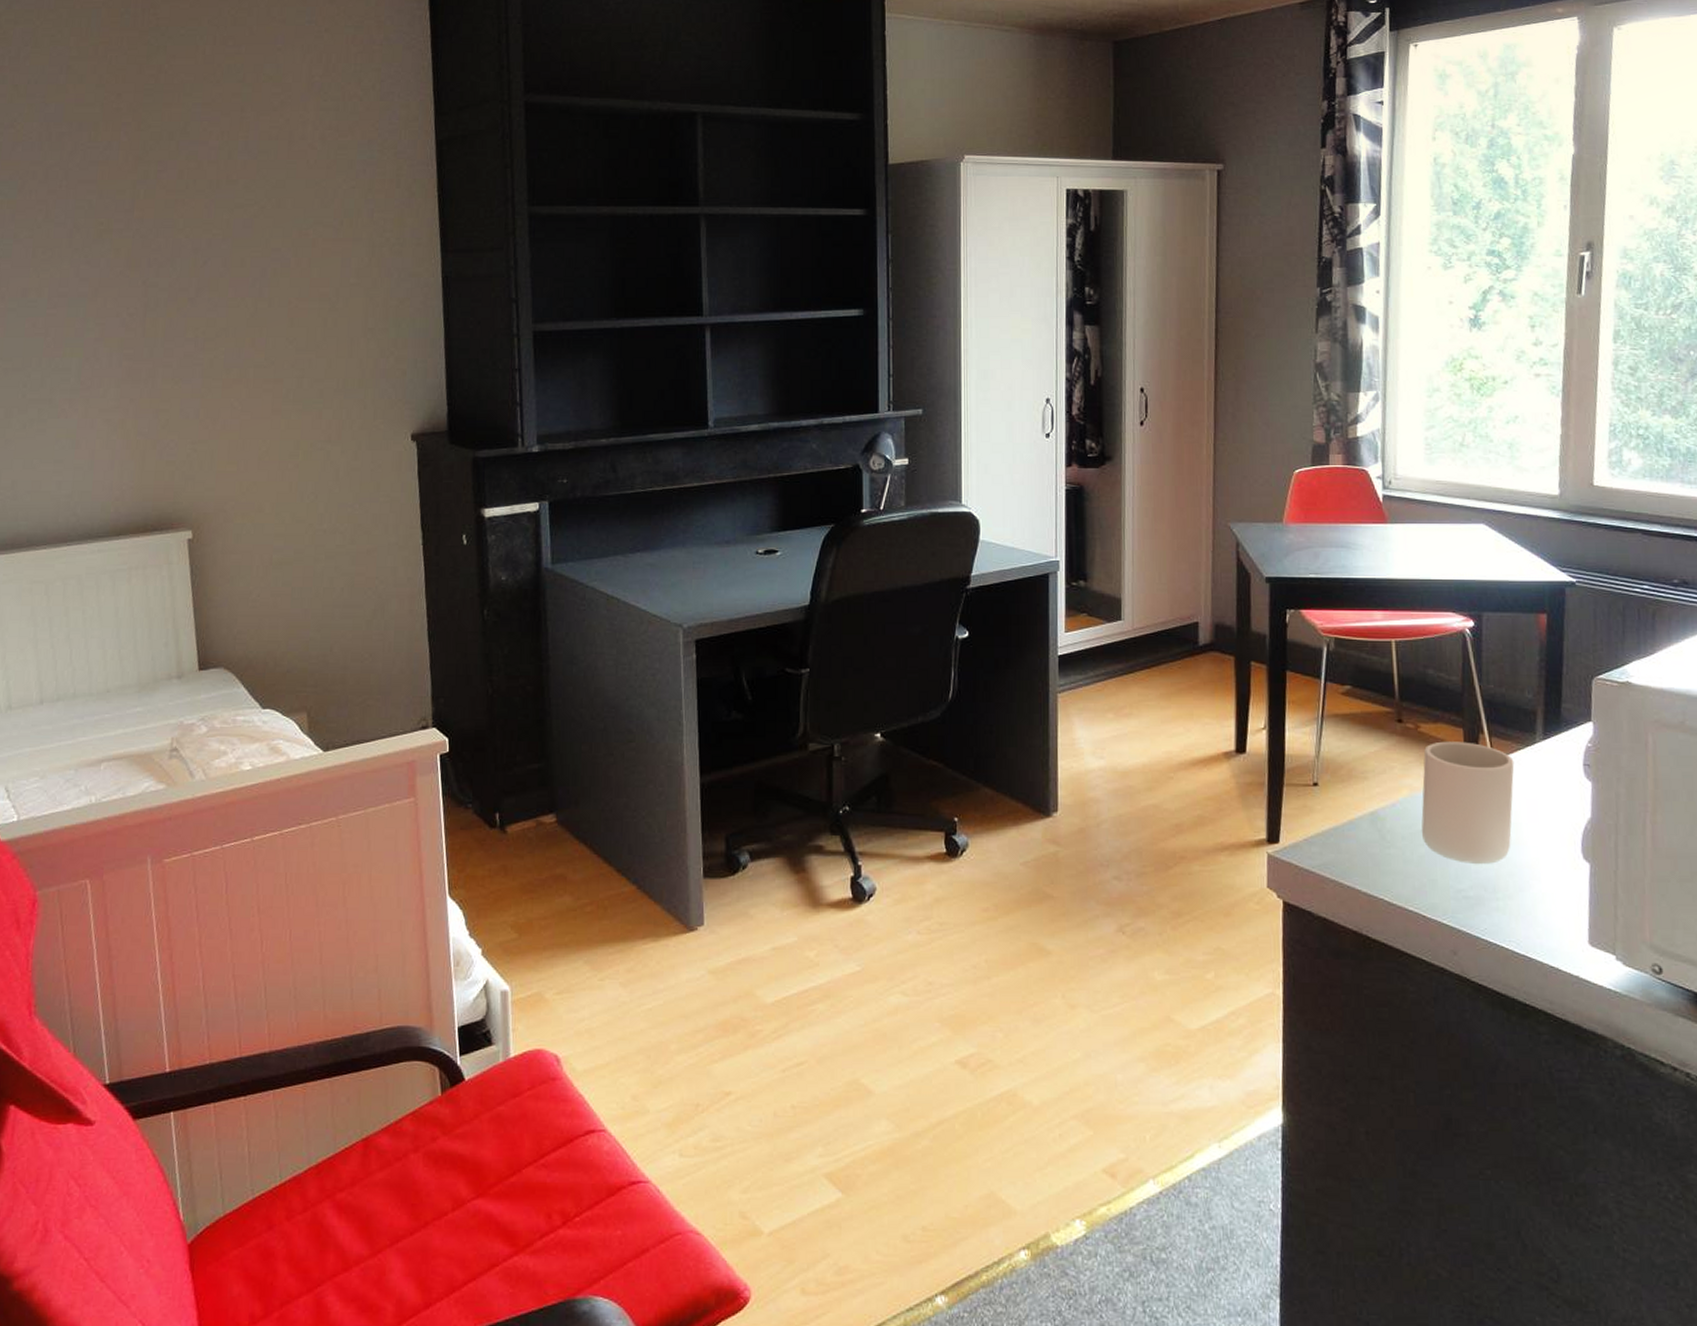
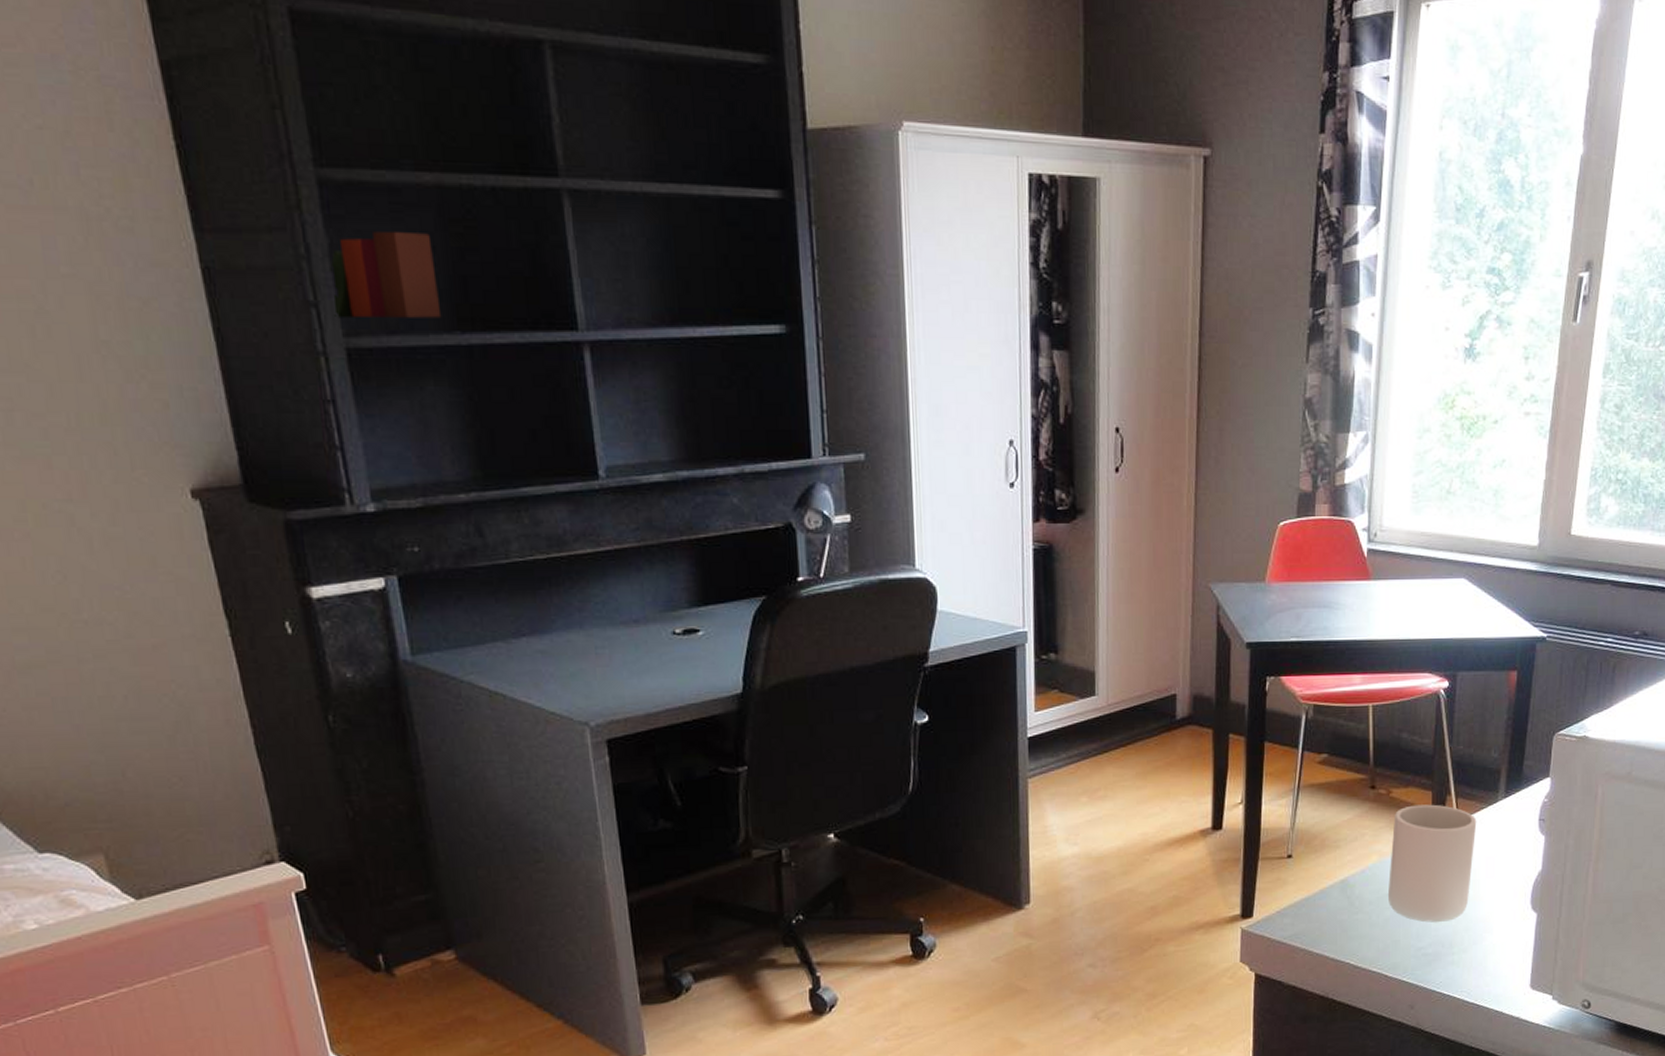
books: none [528,249,604,310] -> present [330,232,442,319]

